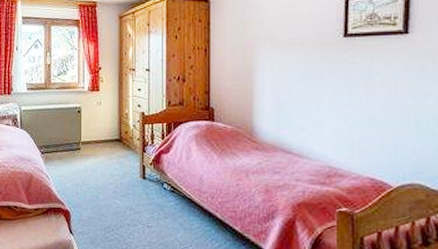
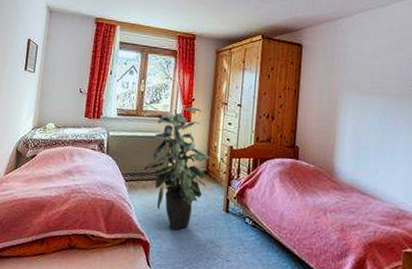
indoor plant: none [57,76,122,198] -> present [143,107,210,230]

